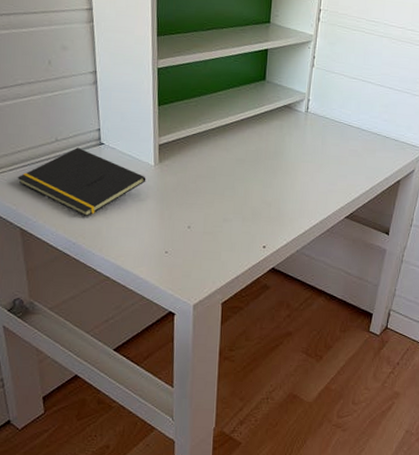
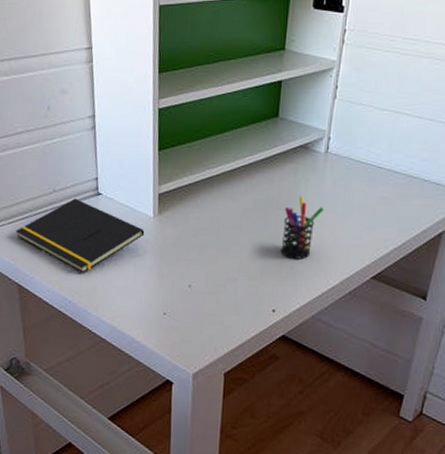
pen holder: none [269,148,305,202] -> present [281,196,324,259]

